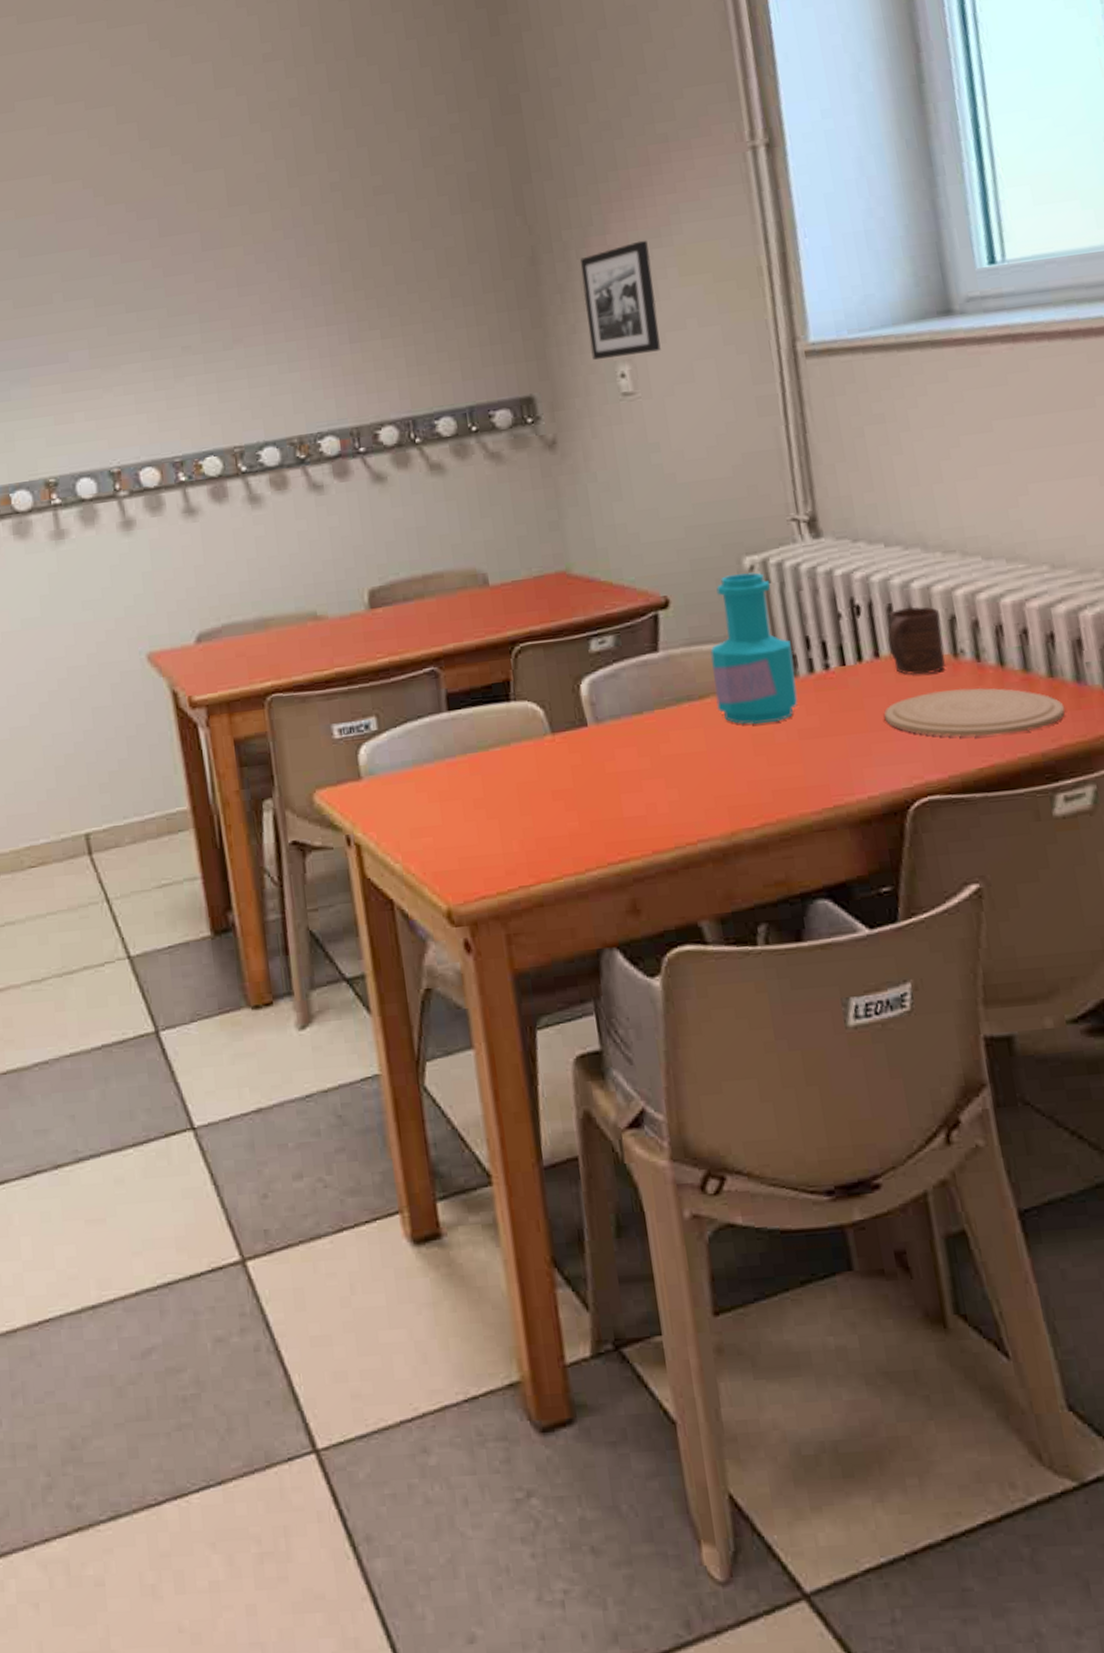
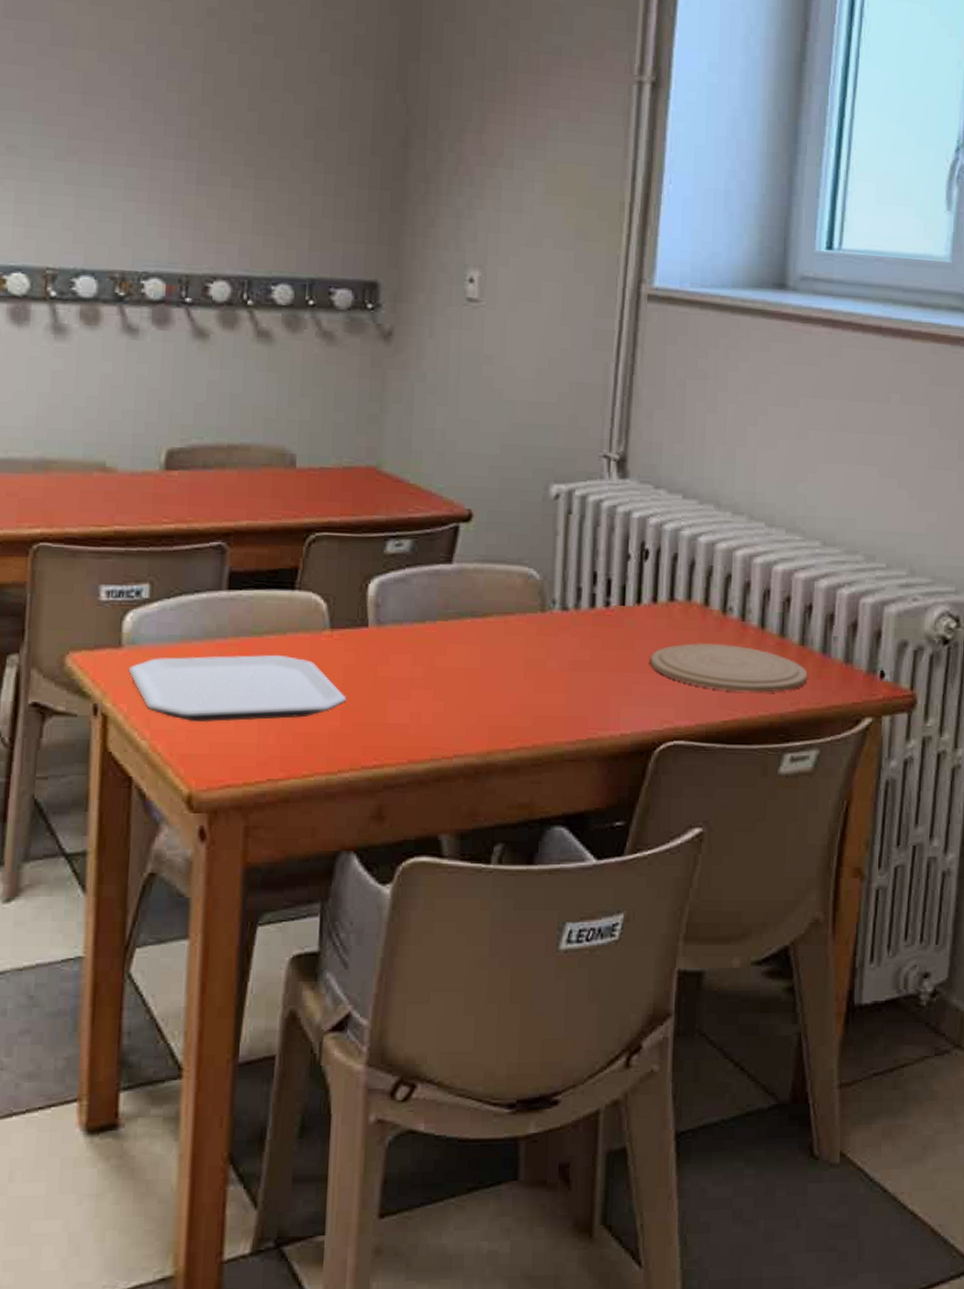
plate: none [370,765,581,840] -> present [128,654,347,722]
picture frame: present [579,240,661,360] -> none [445,148,522,264]
bottle: present [710,572,798,724] -> none [497,500,580,649]
cup: present [887,606,945,675] -> none [667,559,719,626]

